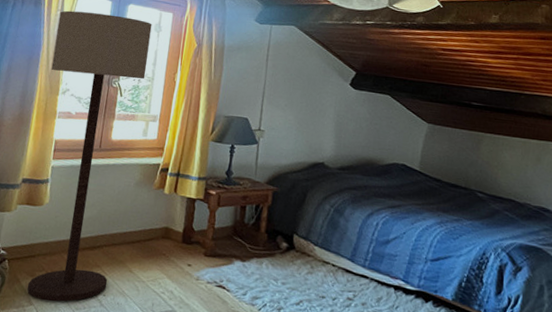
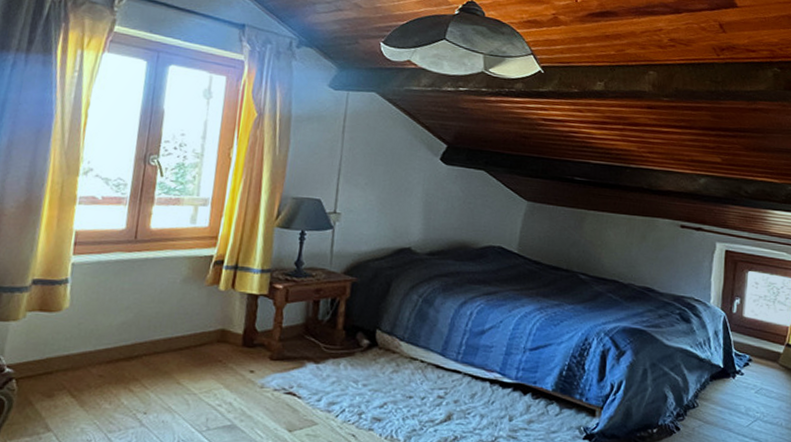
floor lamp: present [27,10,152,302] -> none [43,72,200,426]

